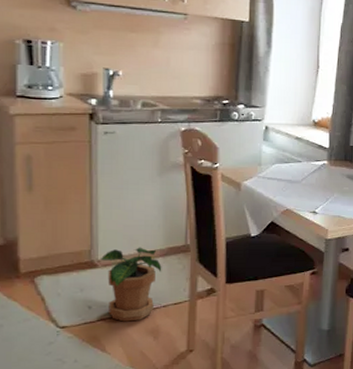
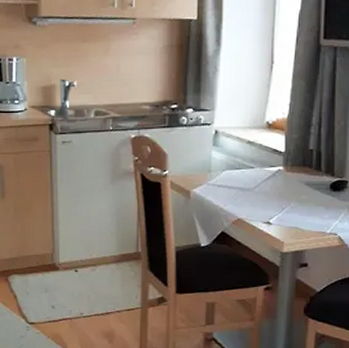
potted plant: present [100,247,162,322] -> none [61,252,115,324]

